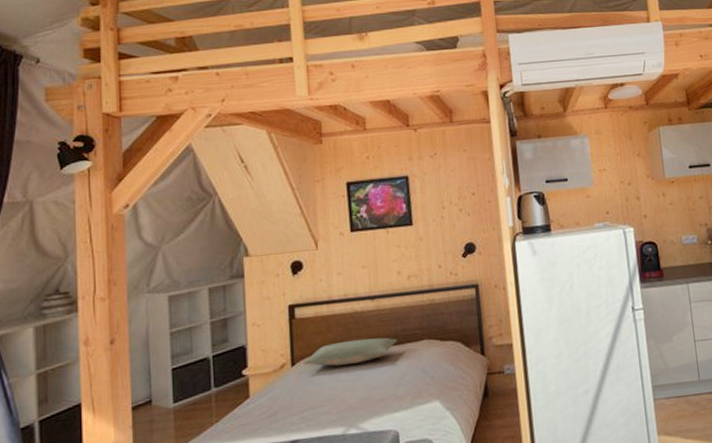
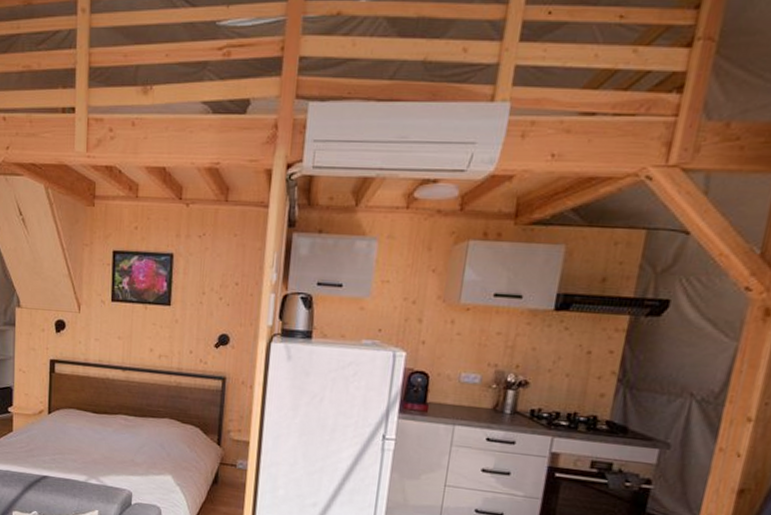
pillow: present [303,337,398,367] -> none [58,402,142,426]

